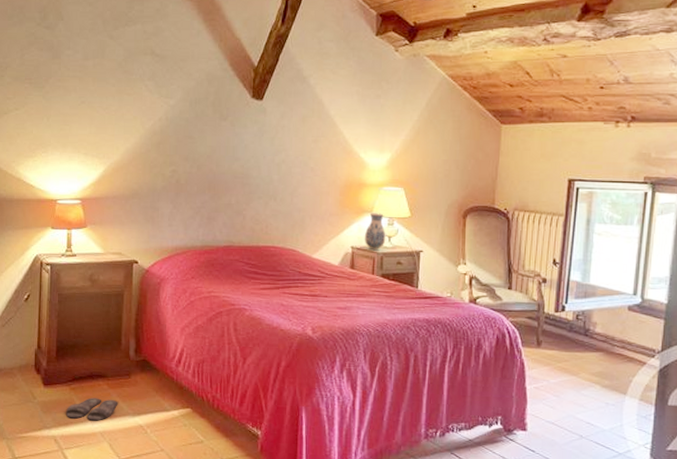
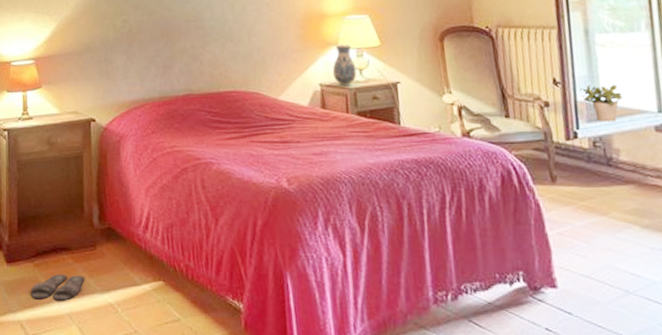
potted plant: none [574,267,608,300] -> present [580,85,623,123]

